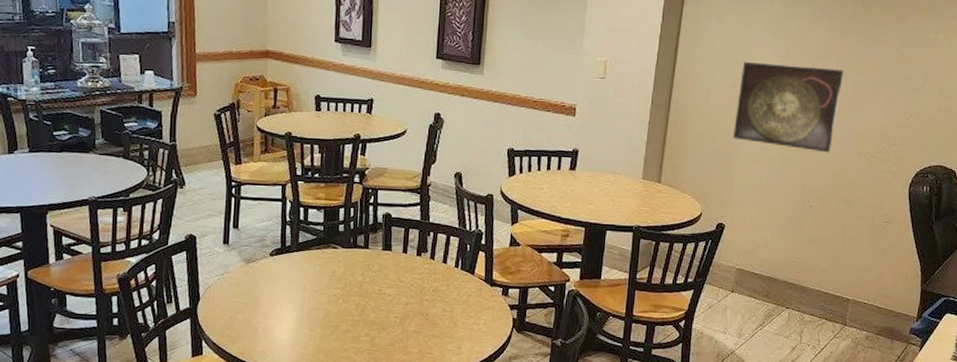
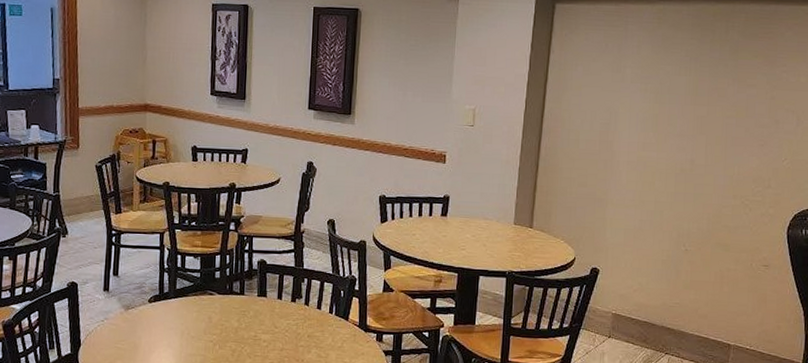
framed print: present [733,61,844,153] -> none [604,107,714,197]

